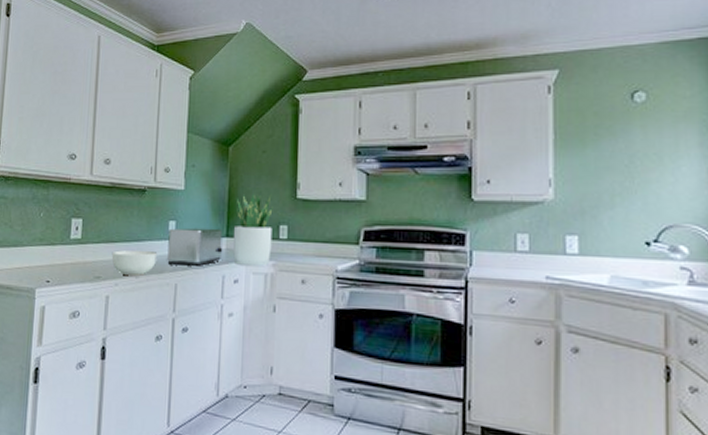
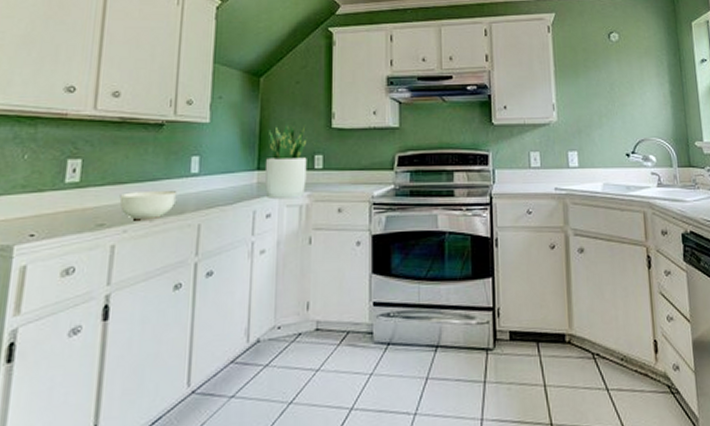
toaster: present [167,227,223,266] -> none [189,162,254,204]

